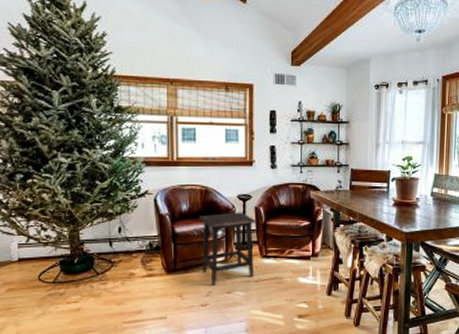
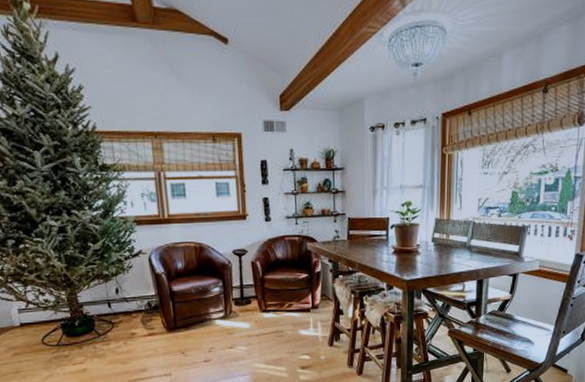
side table: present [198,212,256,285] -> none [194,267,255,342]

